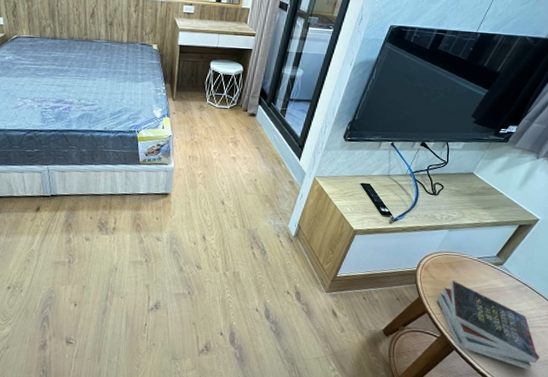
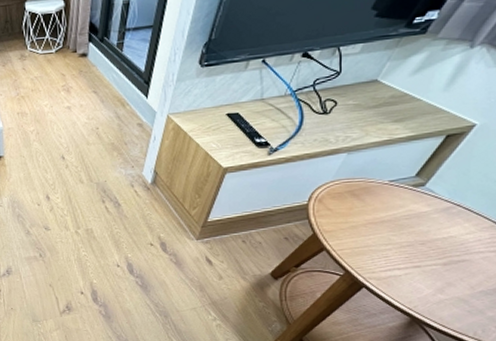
book: present [437,280,540,370] -> none [337,210,482,302]

